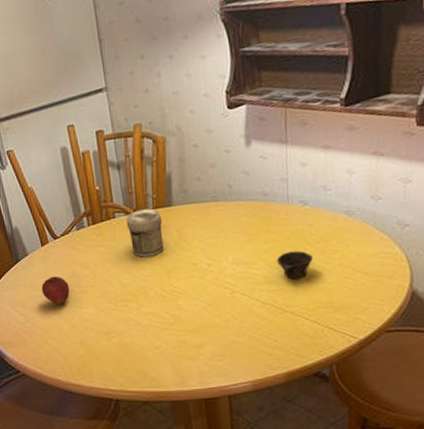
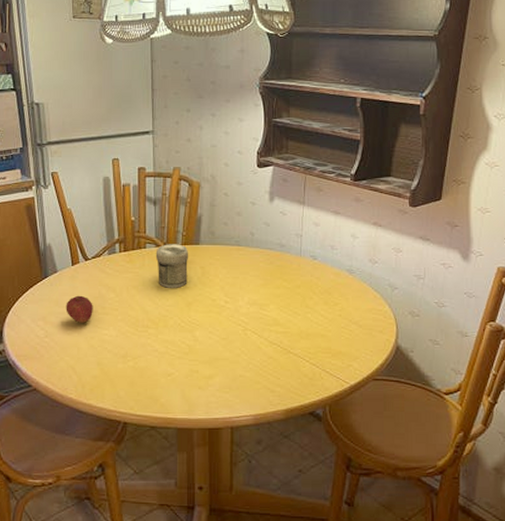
cup: present [277,250,313,280] -> none [286,299,317,324]

